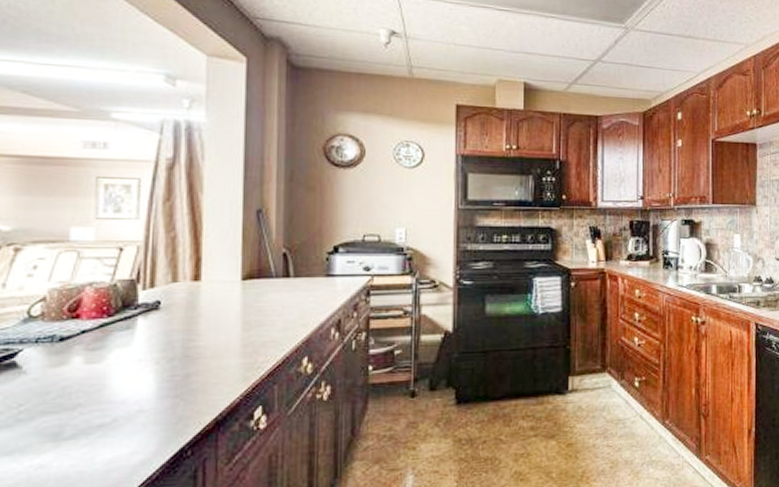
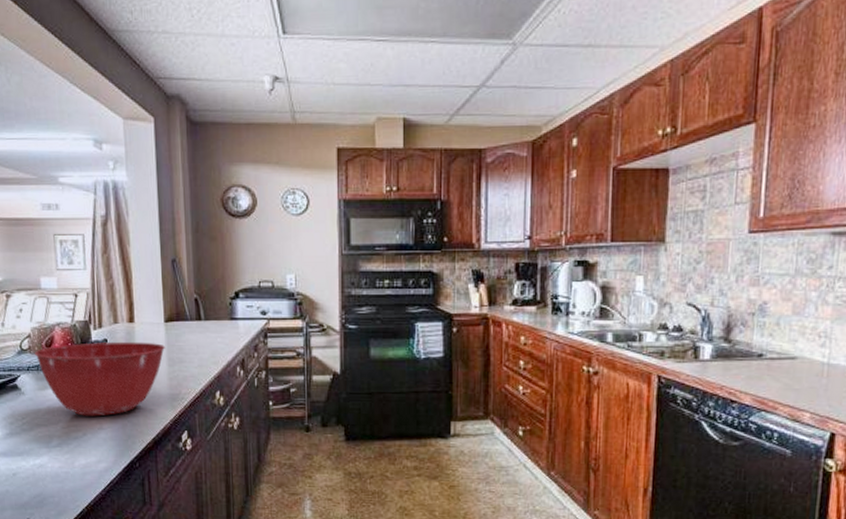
mixing bowl: none [50,303,240,397] -> present [35,341,165,416]

